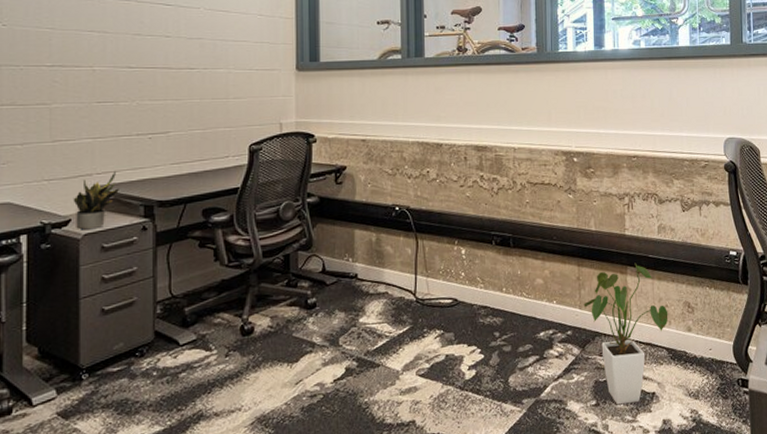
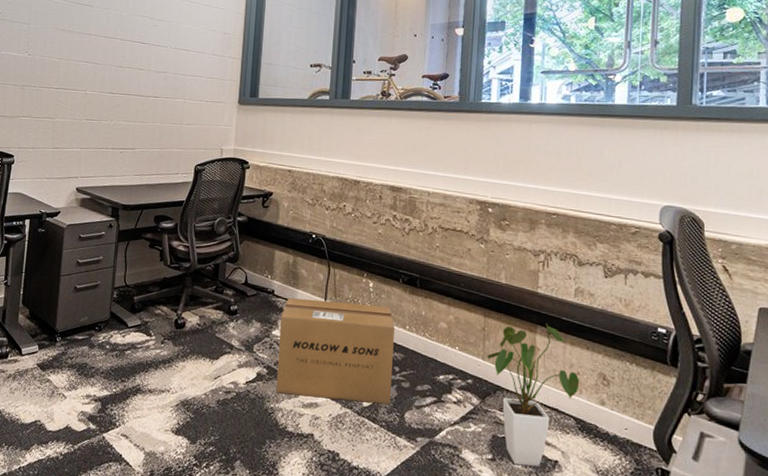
potted plant: present [73,171,119,230] -> none [63,176,95,222]
box: none [367,271,493,386] -> present [276,297,395,405]

